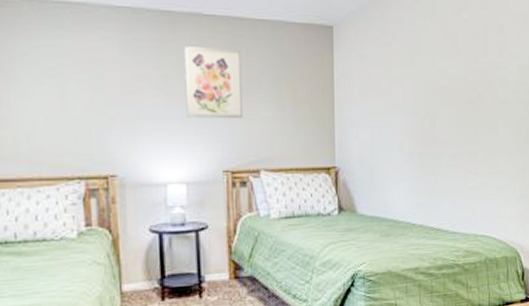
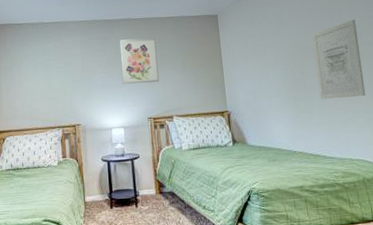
wall art: none [450,55,503,159] -> present [312,19,366,100]

